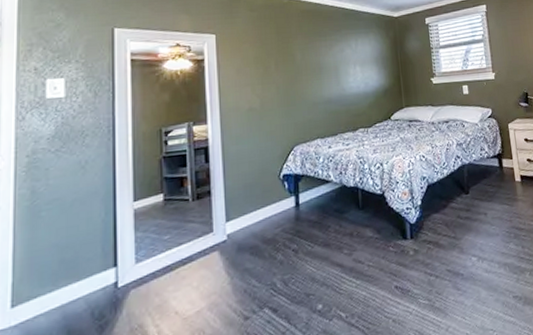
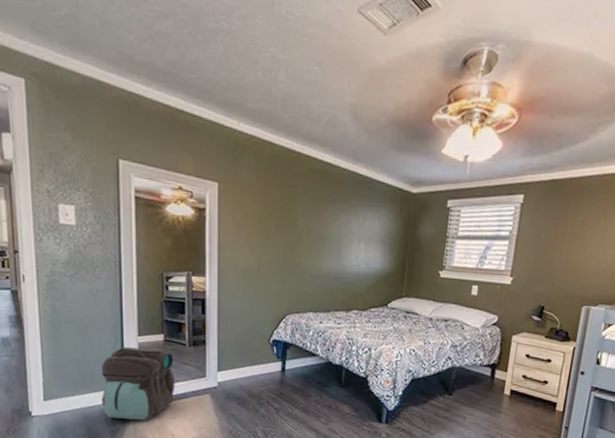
backpack: none [88,211,178,310] -> present [101,347,175,420]

